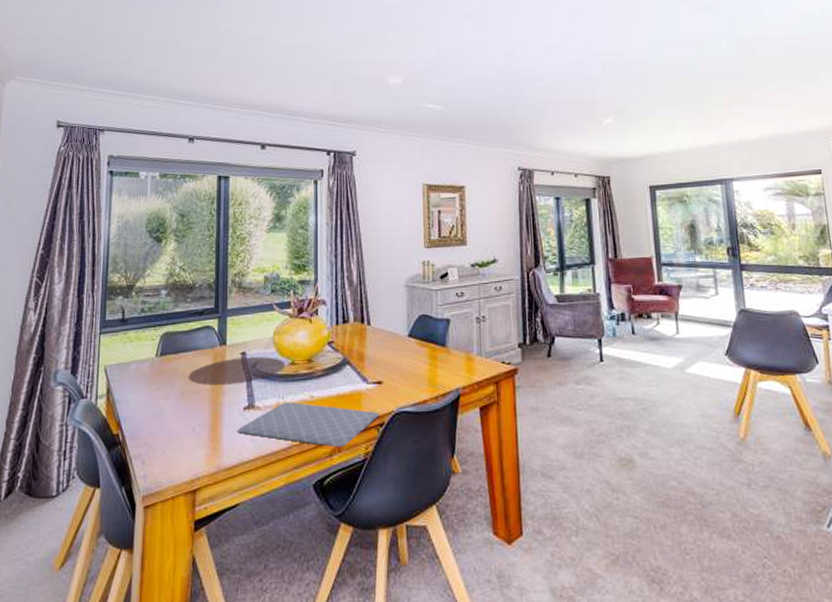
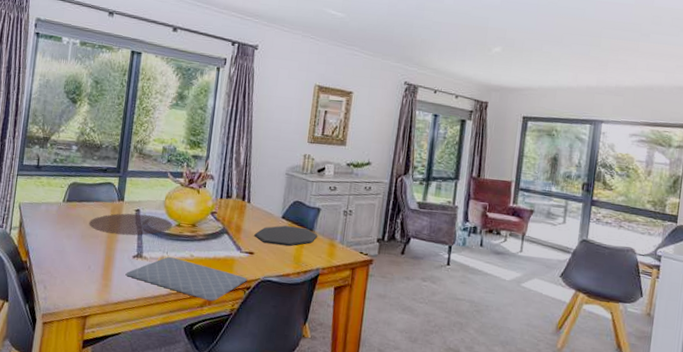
placemat: none [380,344,452,368] -> present [254,225,318,246]

